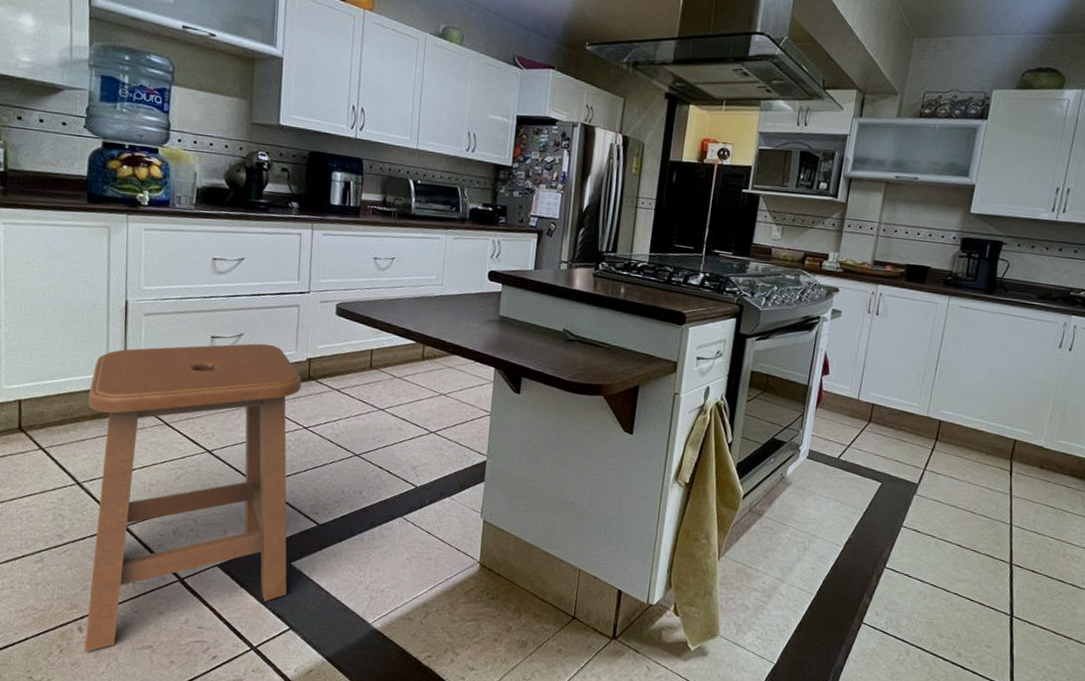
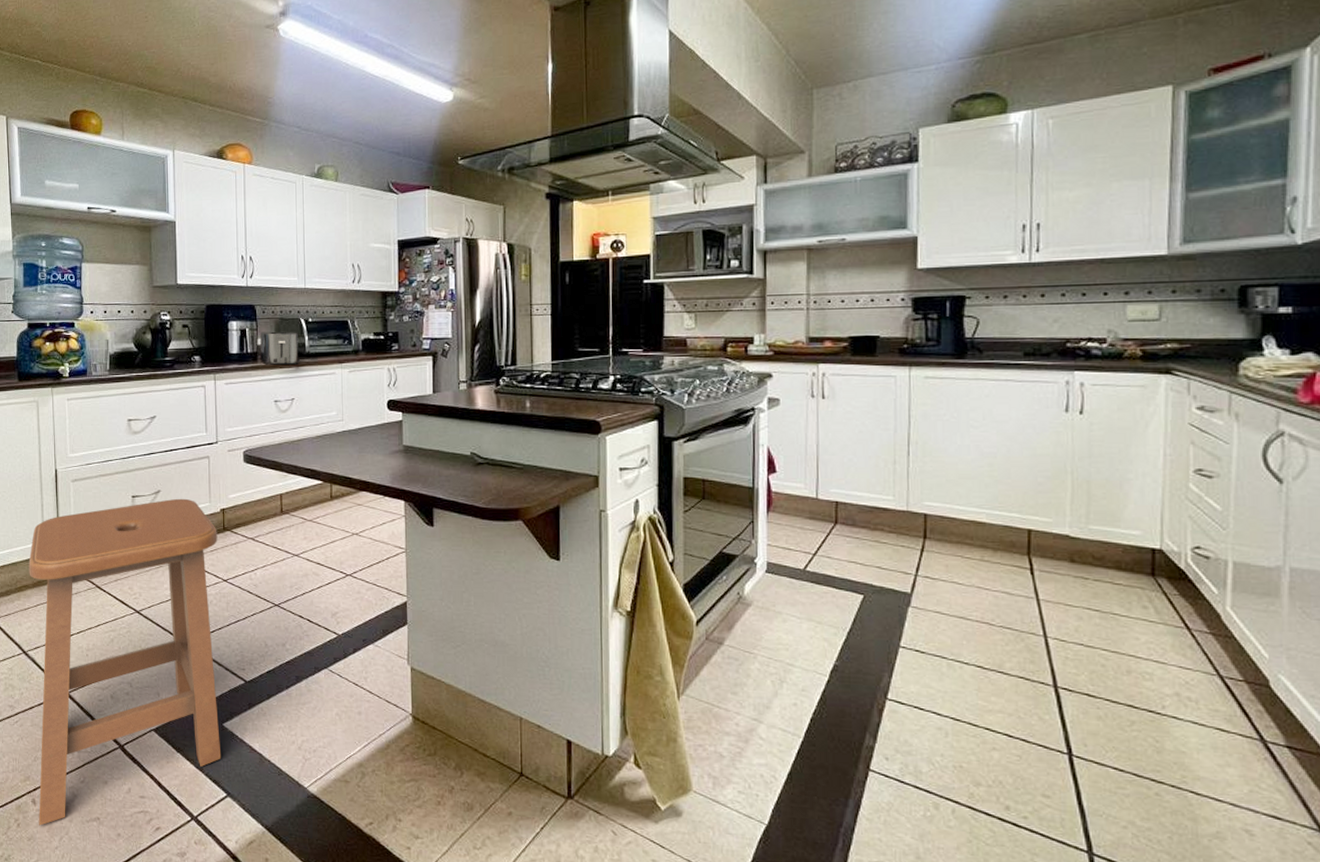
toaster: none [362,187,405,225] -> present [260,331,299,365]

